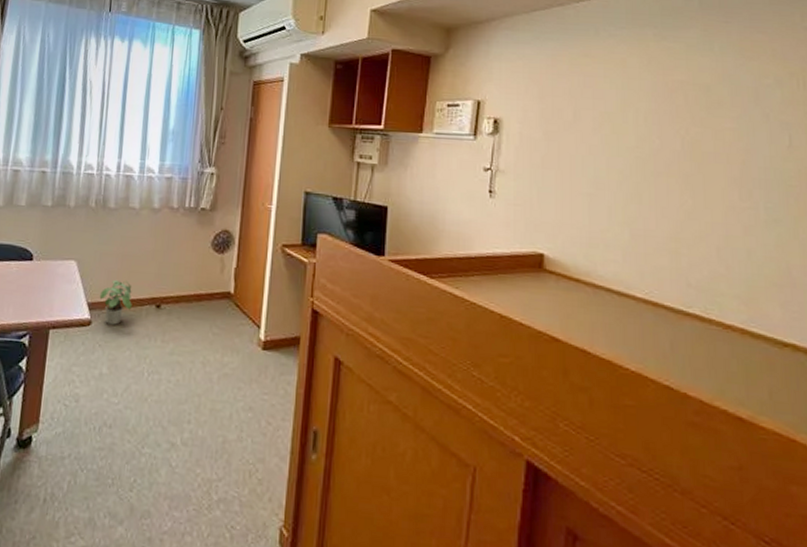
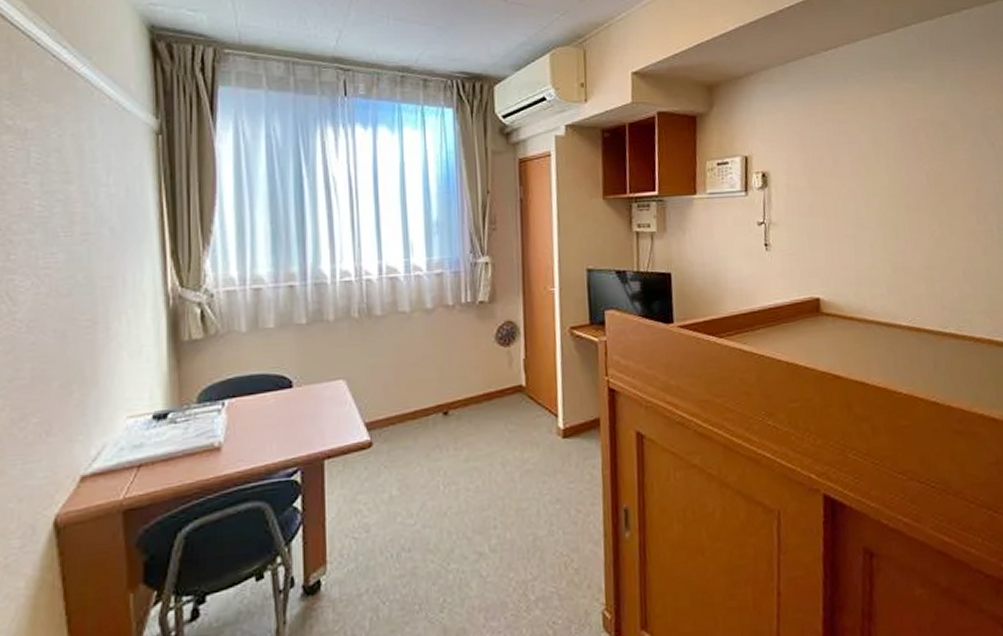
potted plant: present [99,279,132,325] -> none [377,391,416,442]

